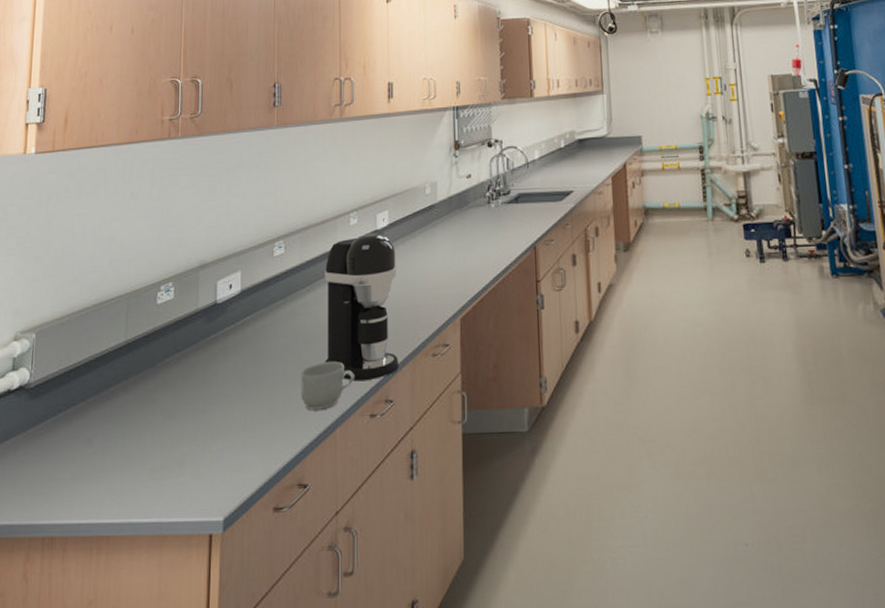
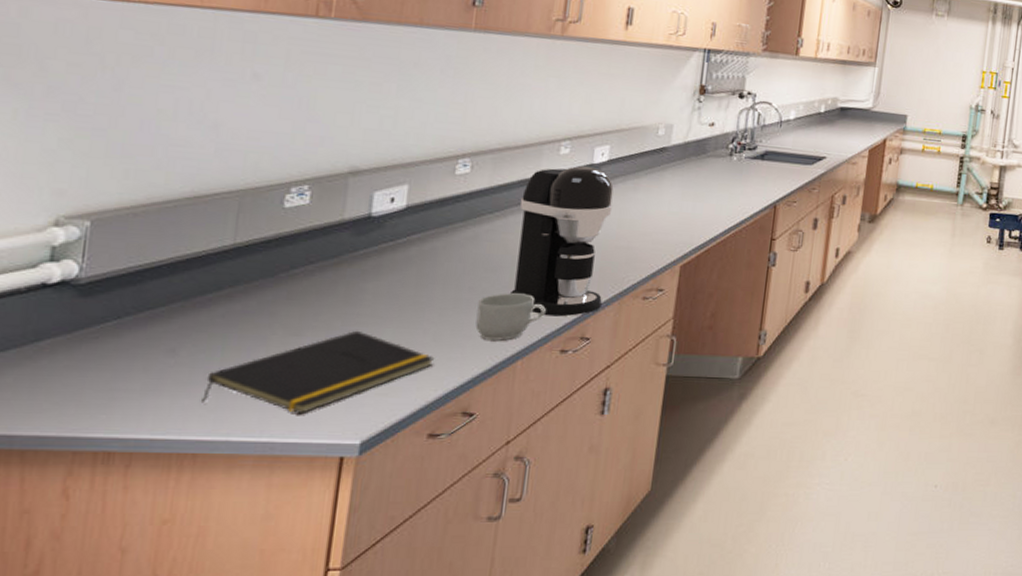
notepad: none [111,410,273,494] -> present [202,330,435,415]

